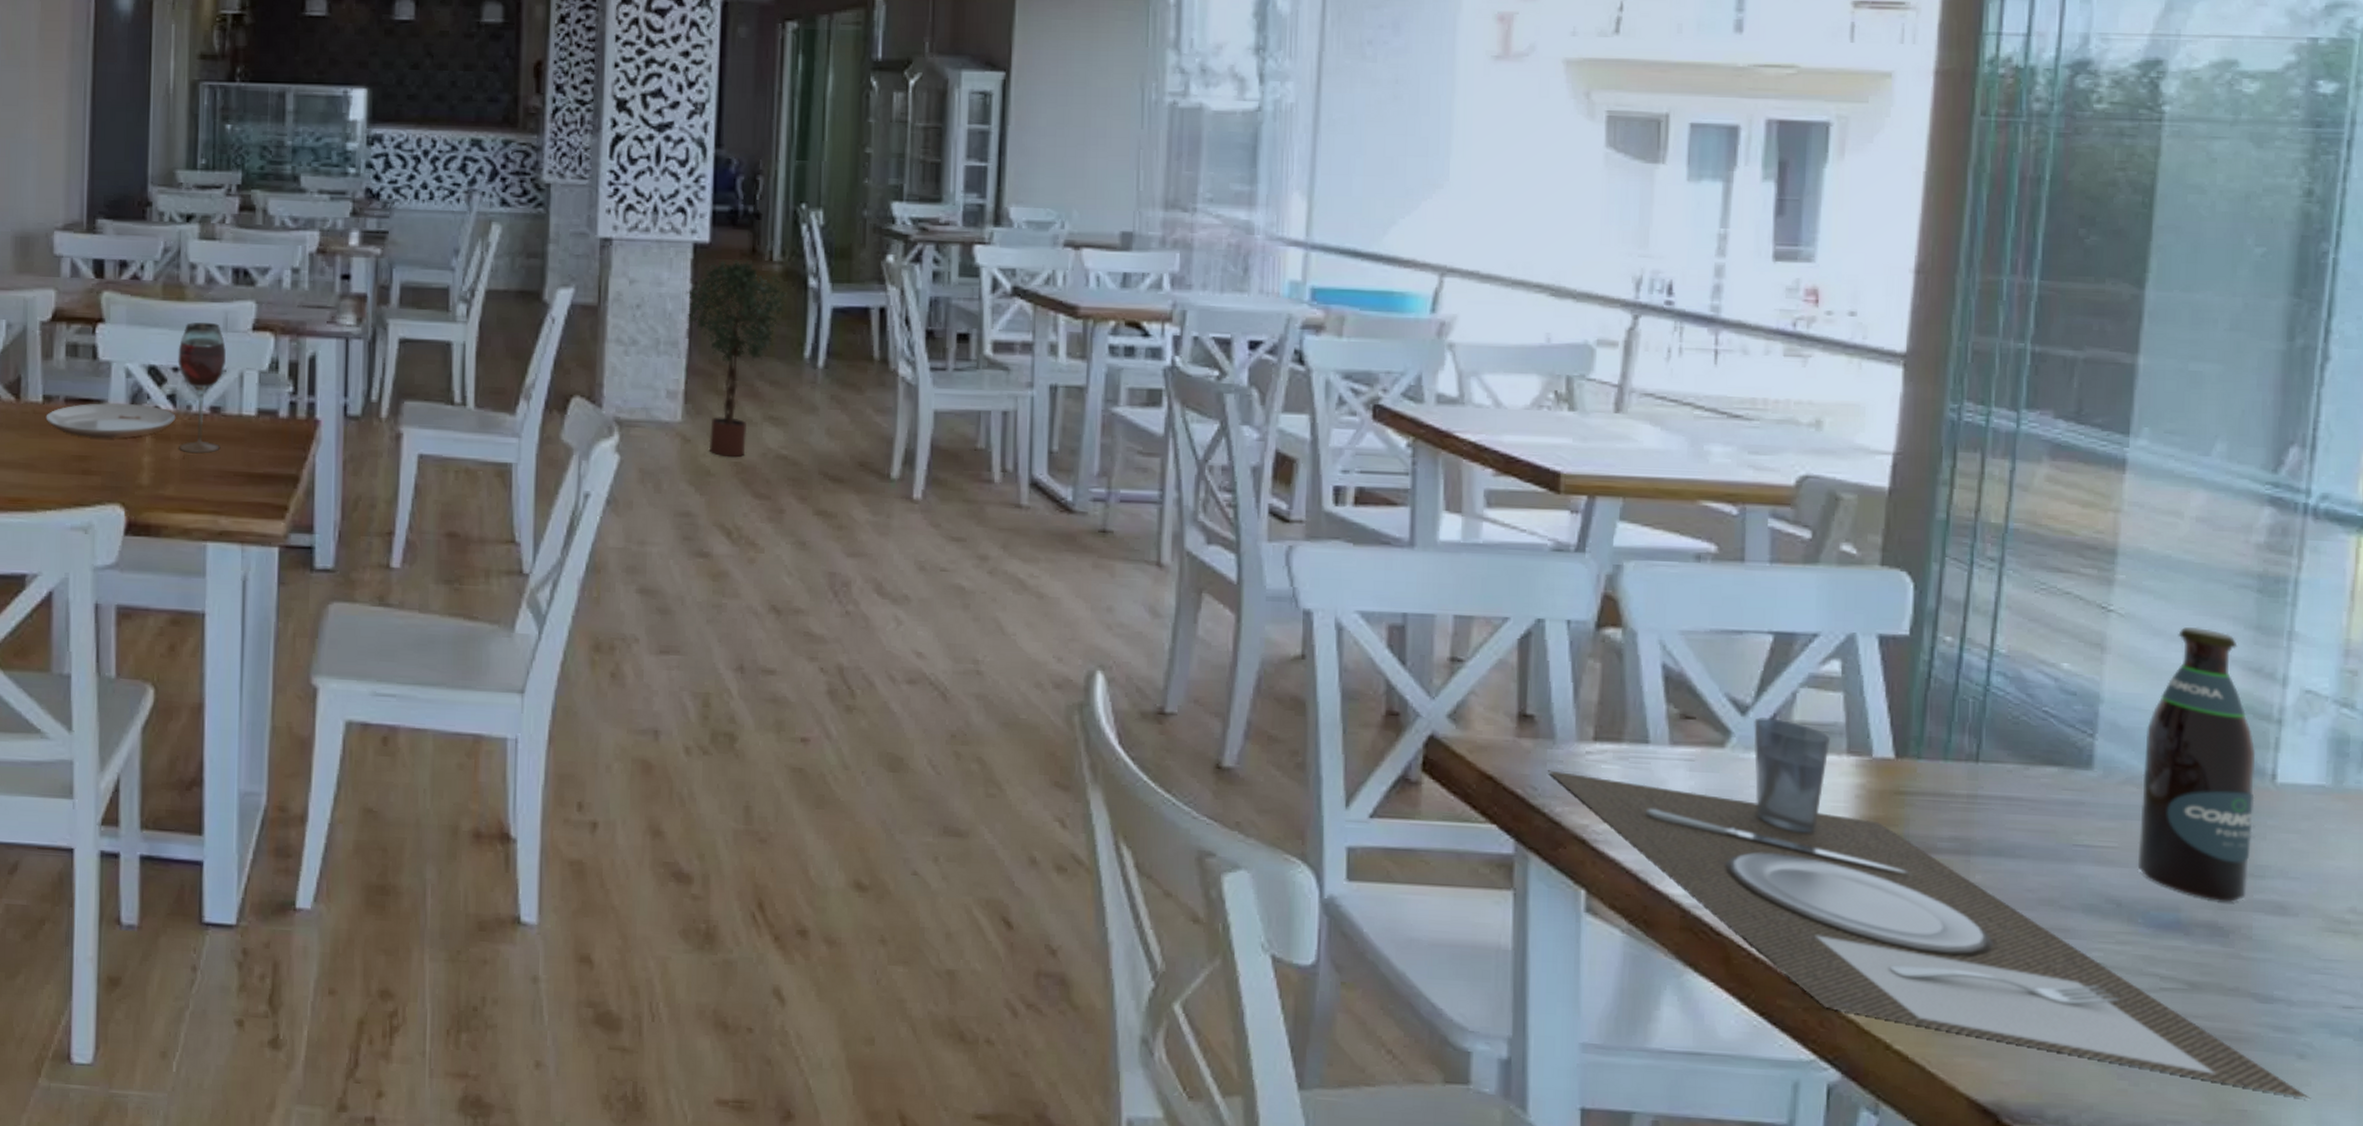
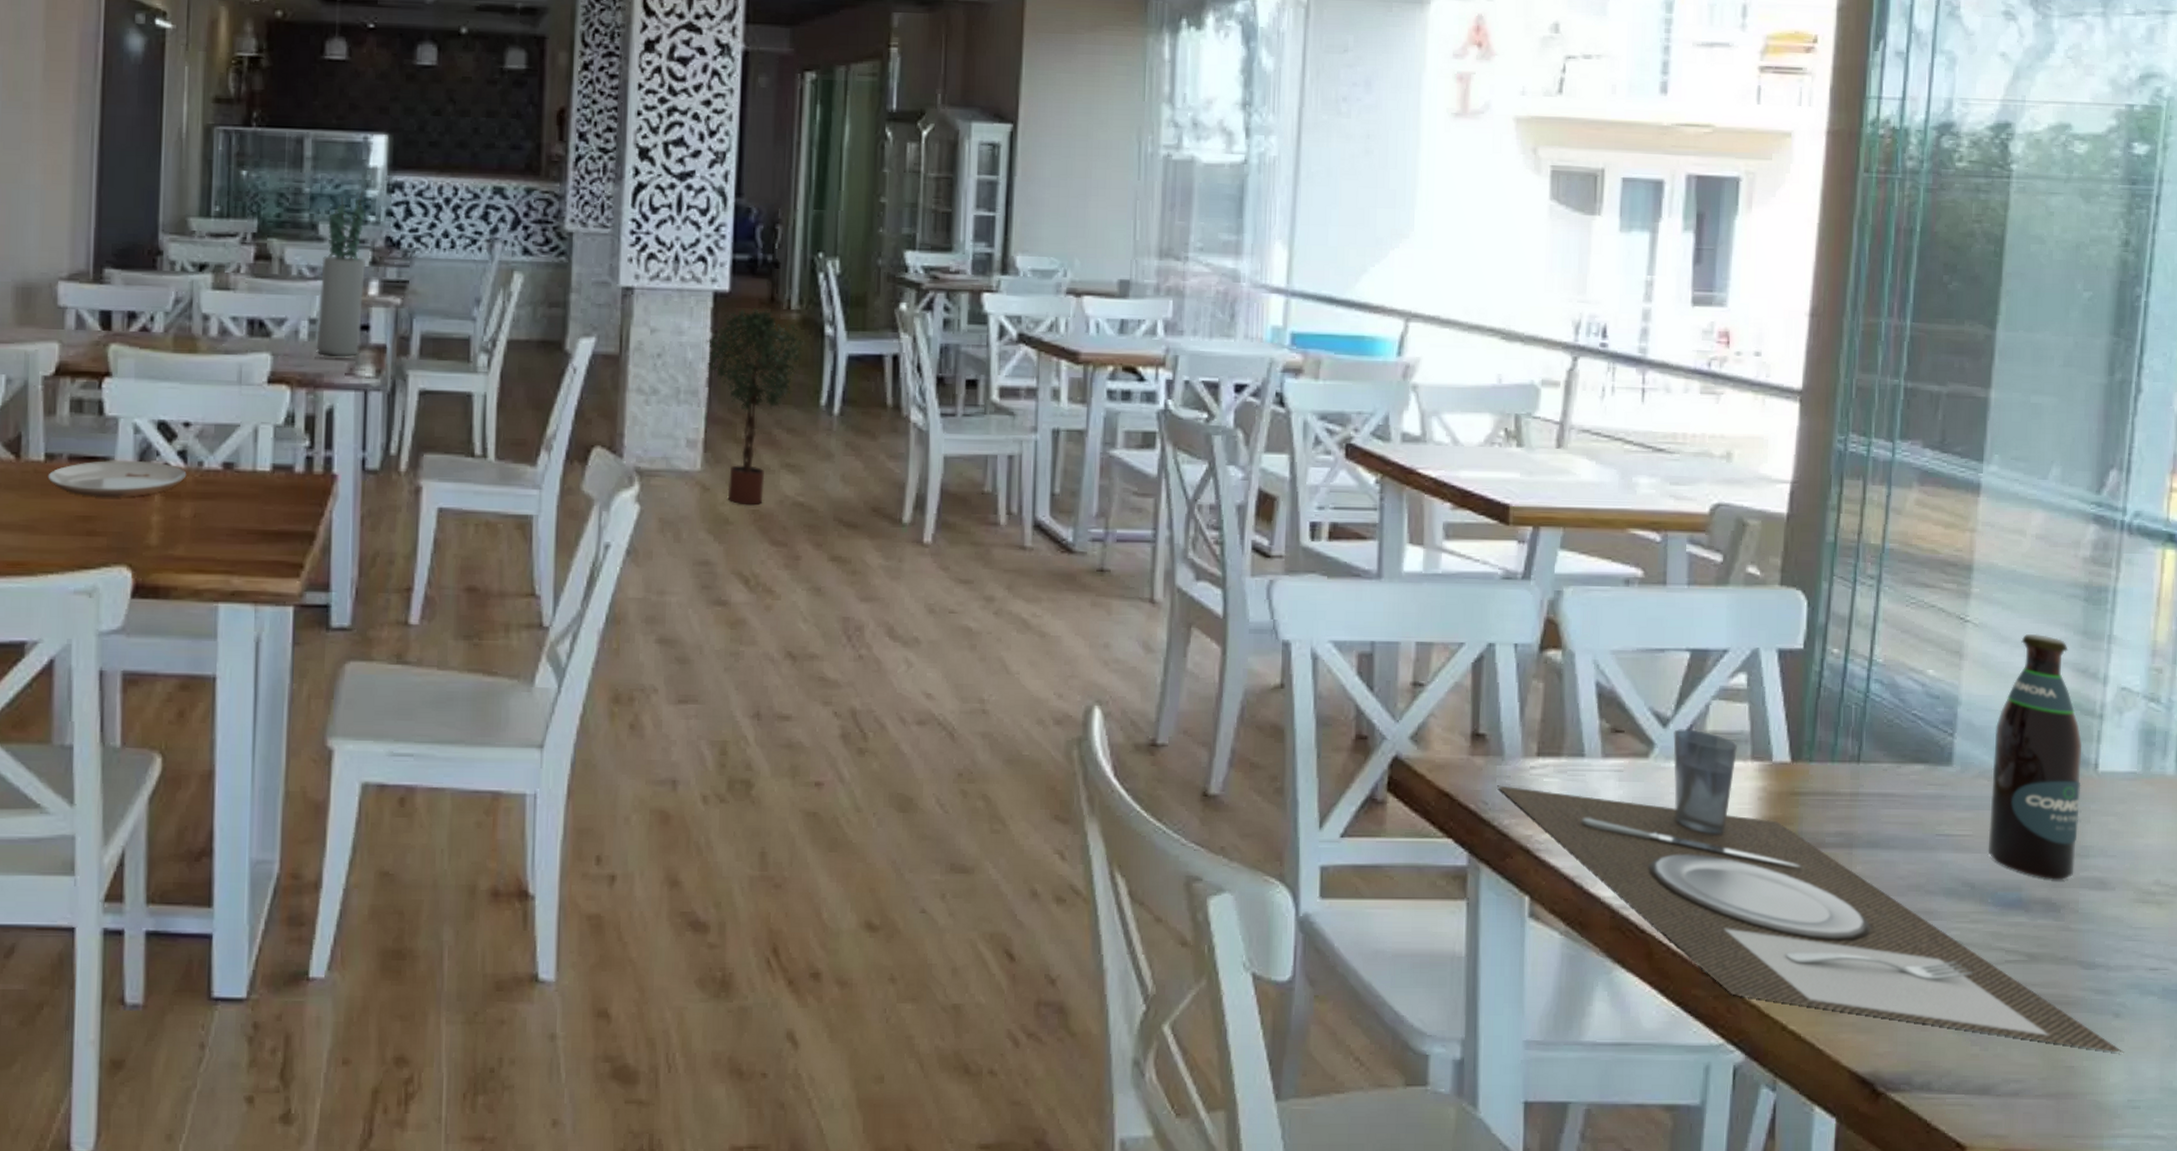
wineglass: present [178,322,226,454] -> none [189,376,240,512]
vase: none [299,144,346,305] -> present [316,191,366,357]

